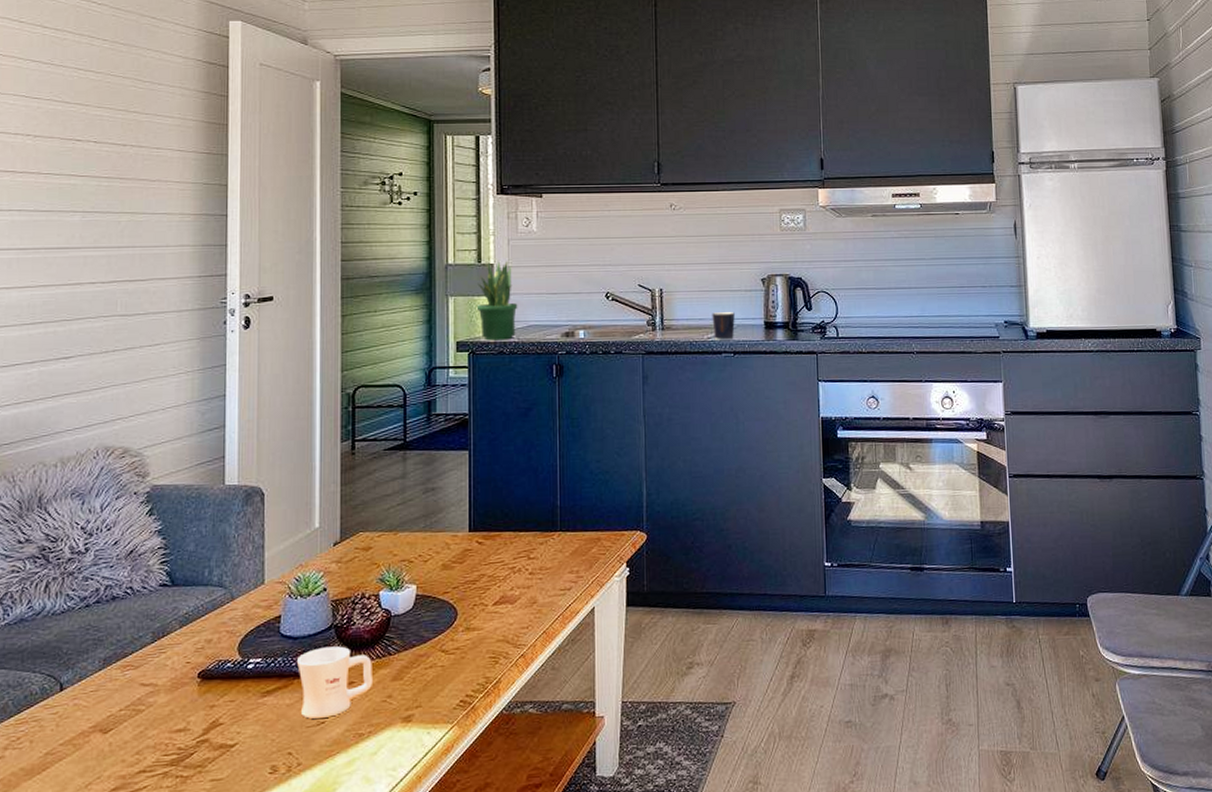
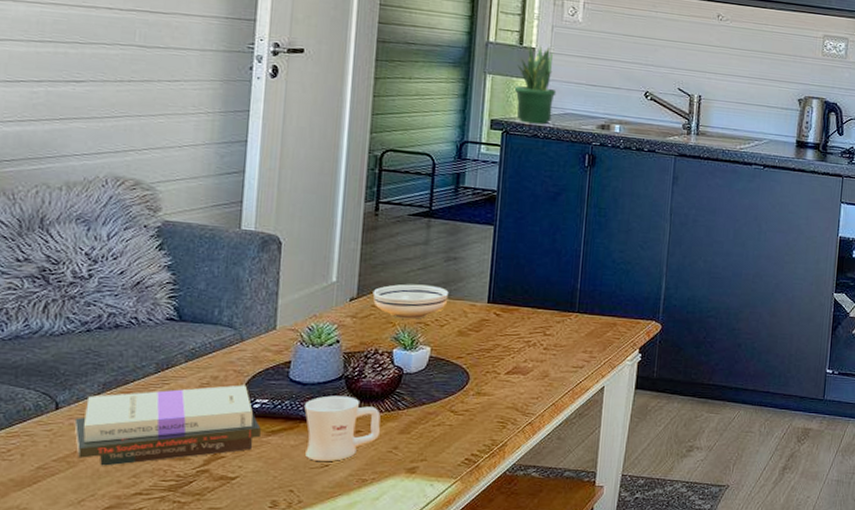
books: none [78,645,256,746] -> present [74,385,261,466]
bowl: none [355,520,430,558] -> present [372,284,449,319]
mug: present [712,312,735,342] -> none [746,125,769,154]

